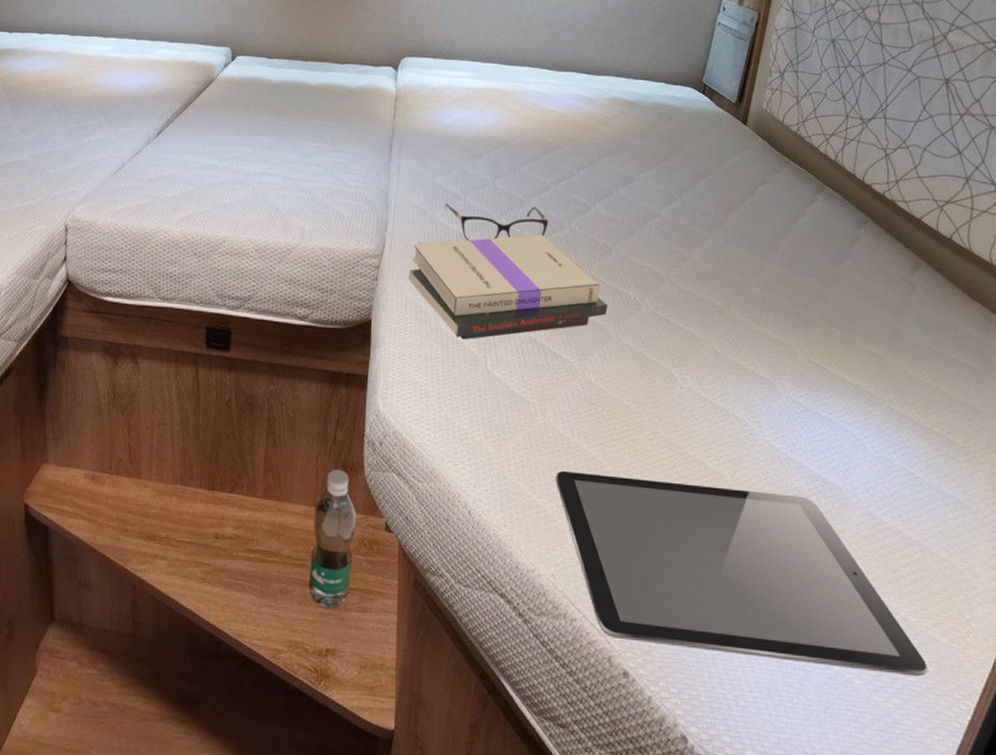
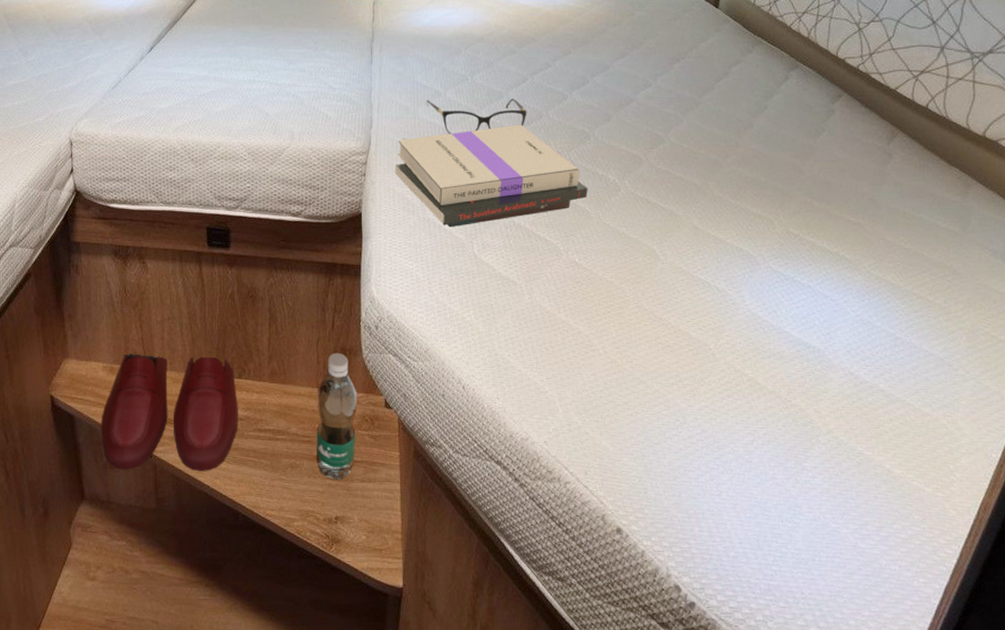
slippers: none [77,461,228,594] -> present [101,354,238,471]
tablet: present [555,470,929,677] -> none [544,345,914,525]

